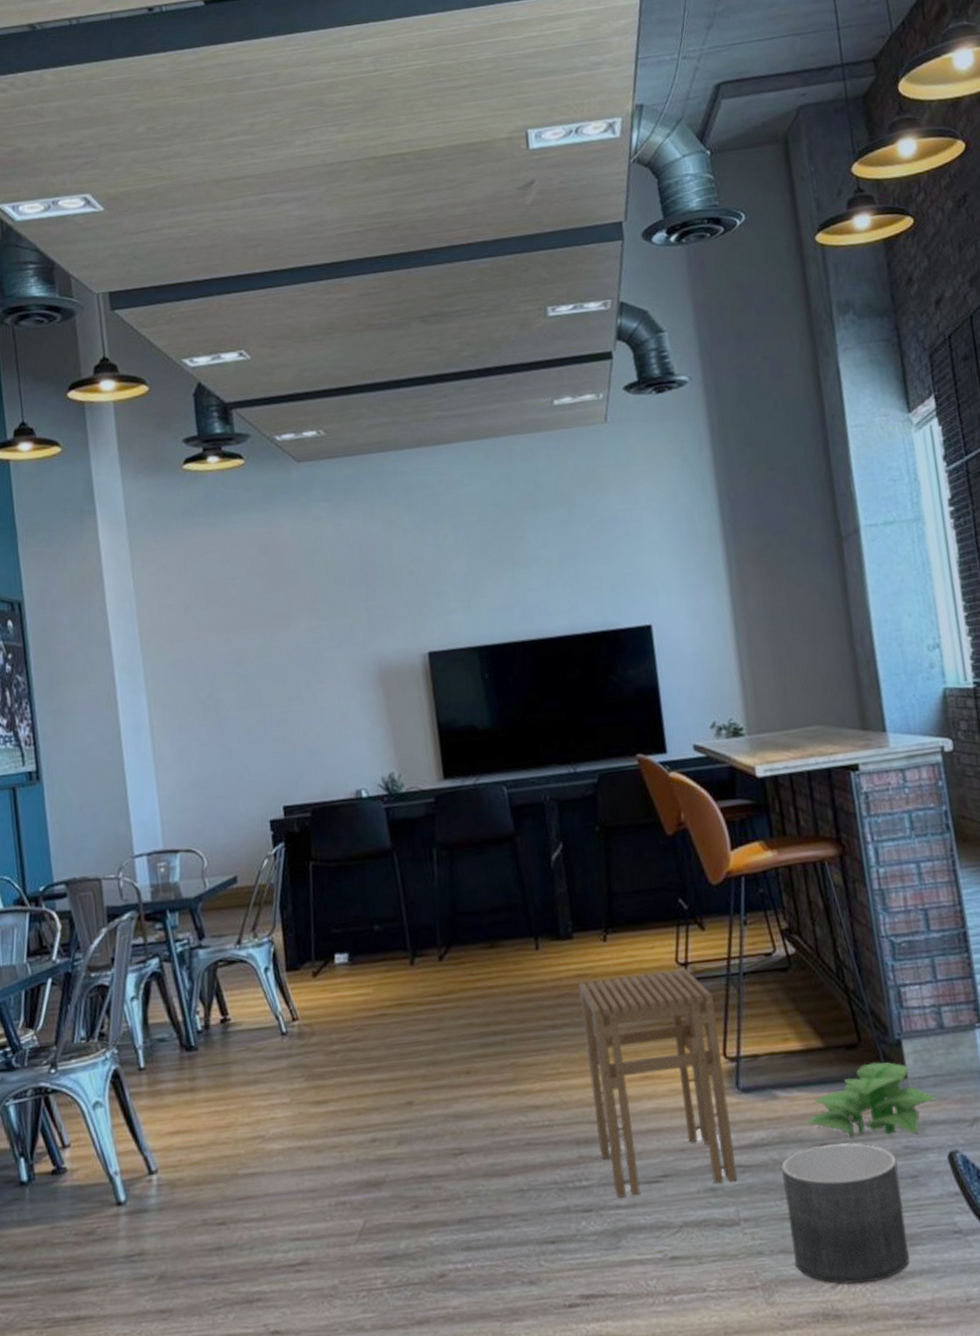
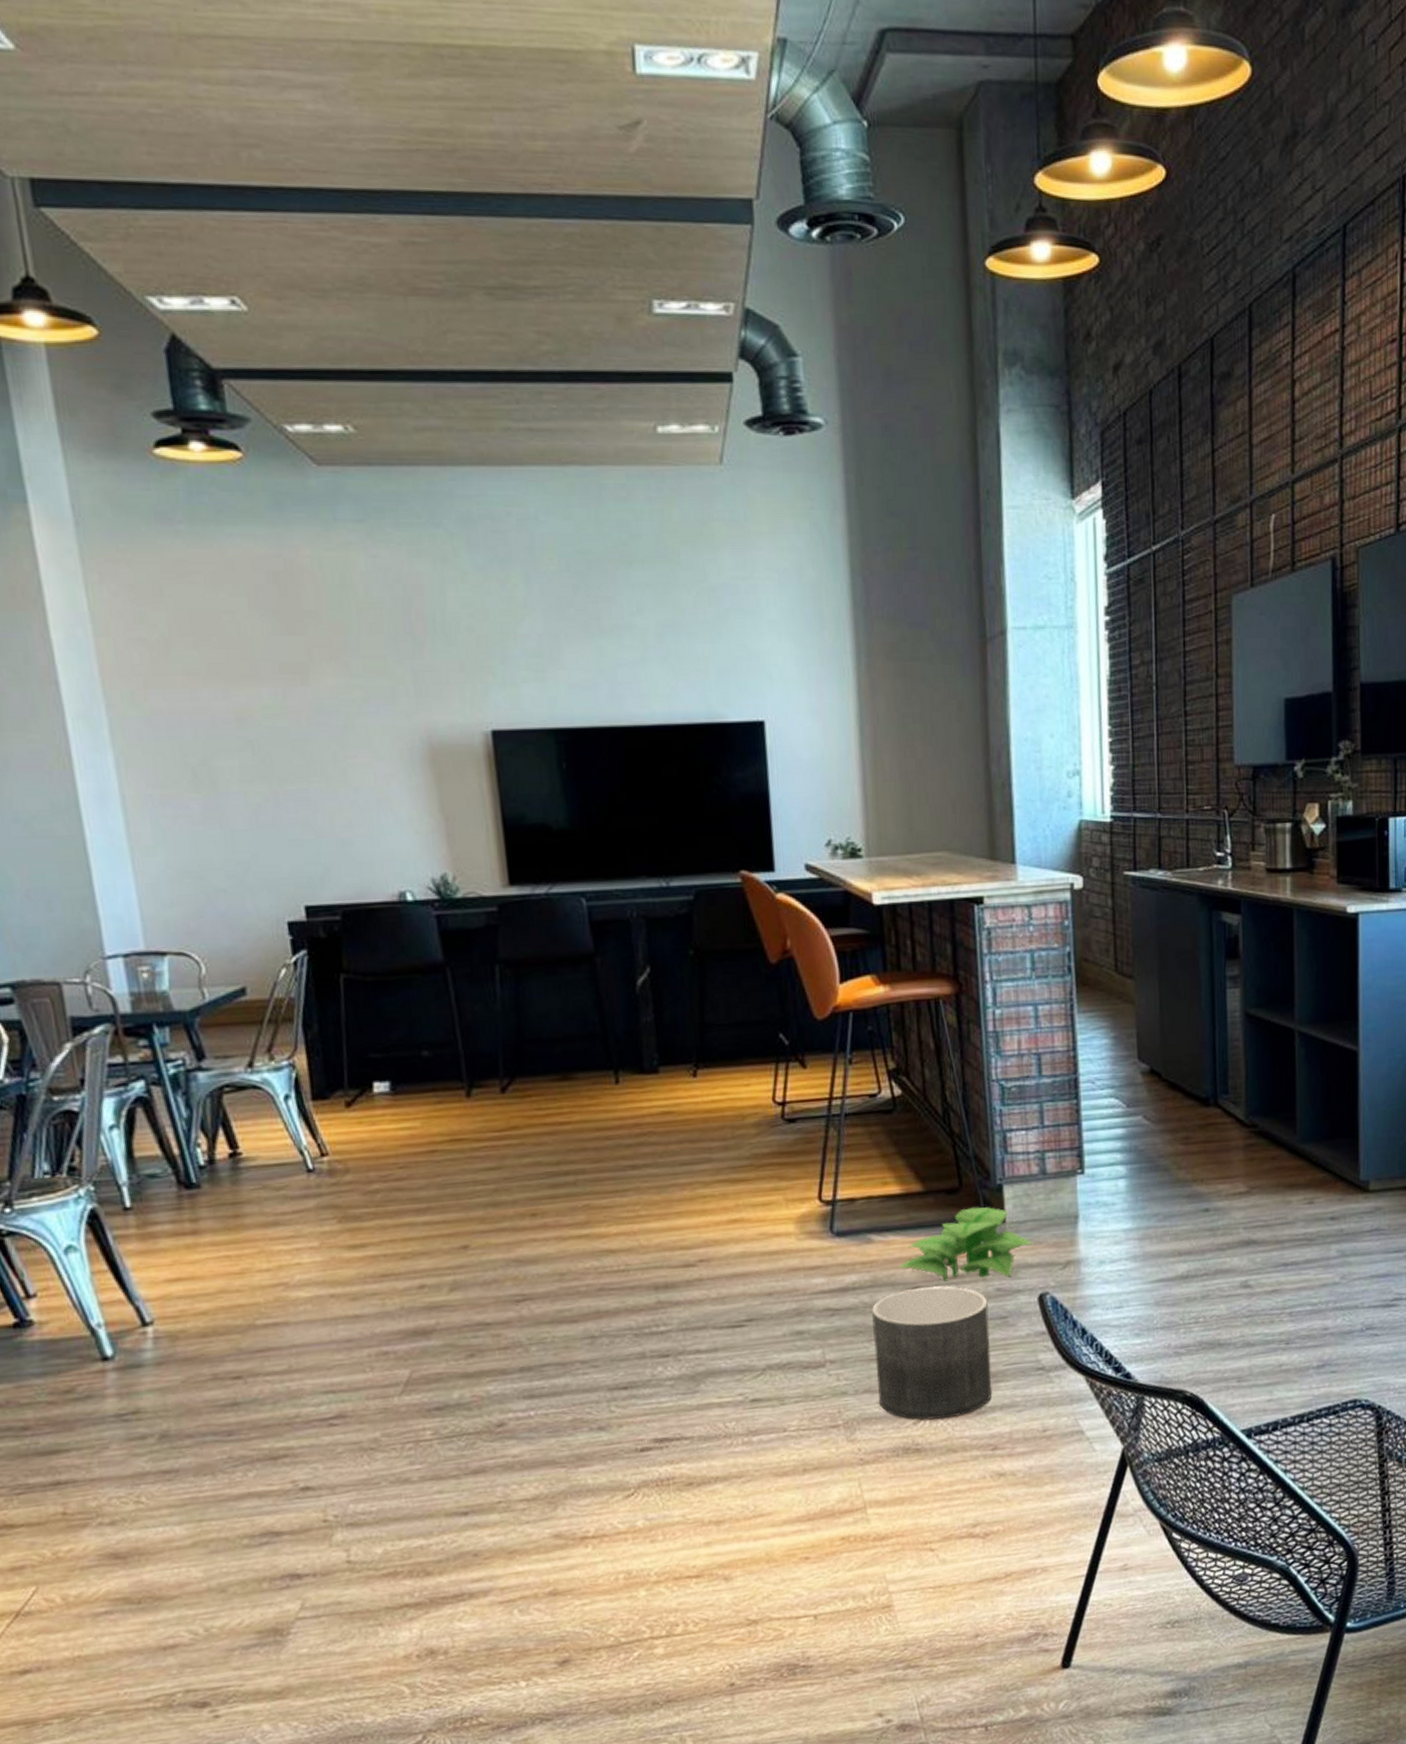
stool: present [577,967,737,1198] -> none [662,1107,825,1343]

